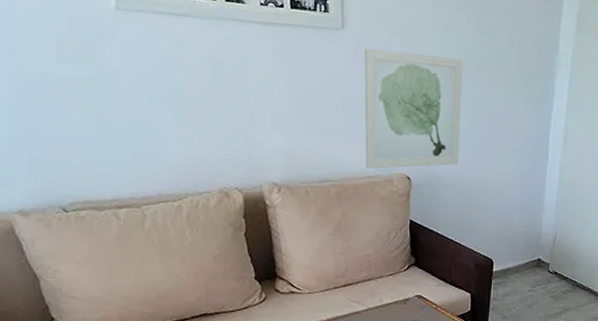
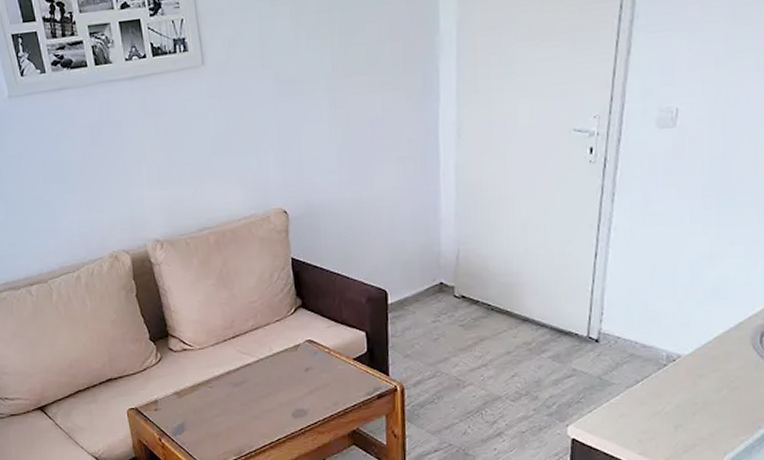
wall art: present [364,48,463,169] -> none [227,67,337,209]

